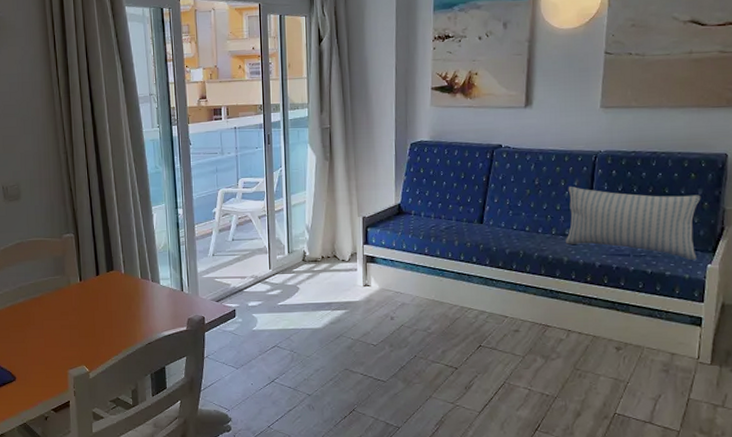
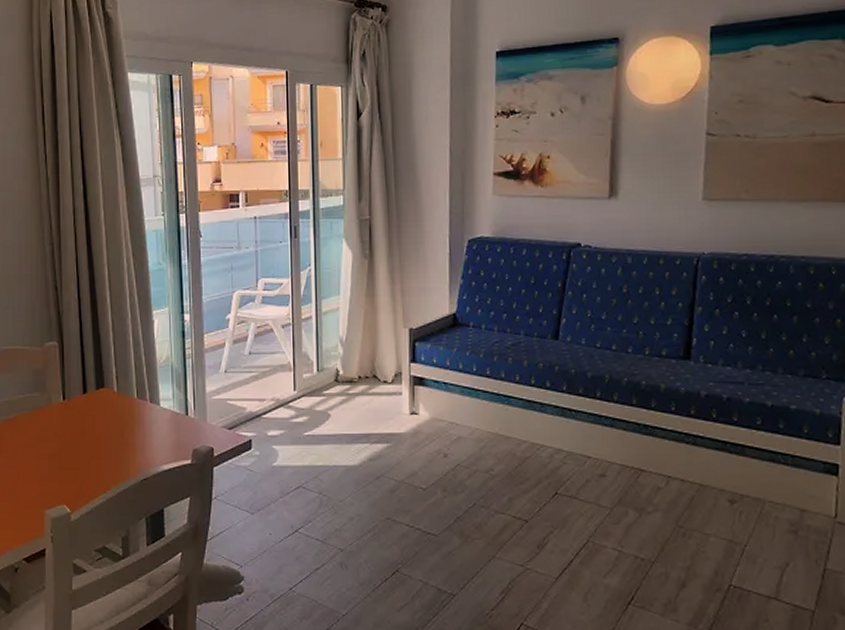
pillow: present [566,186,701,260] -> none [662,295,833,391]

